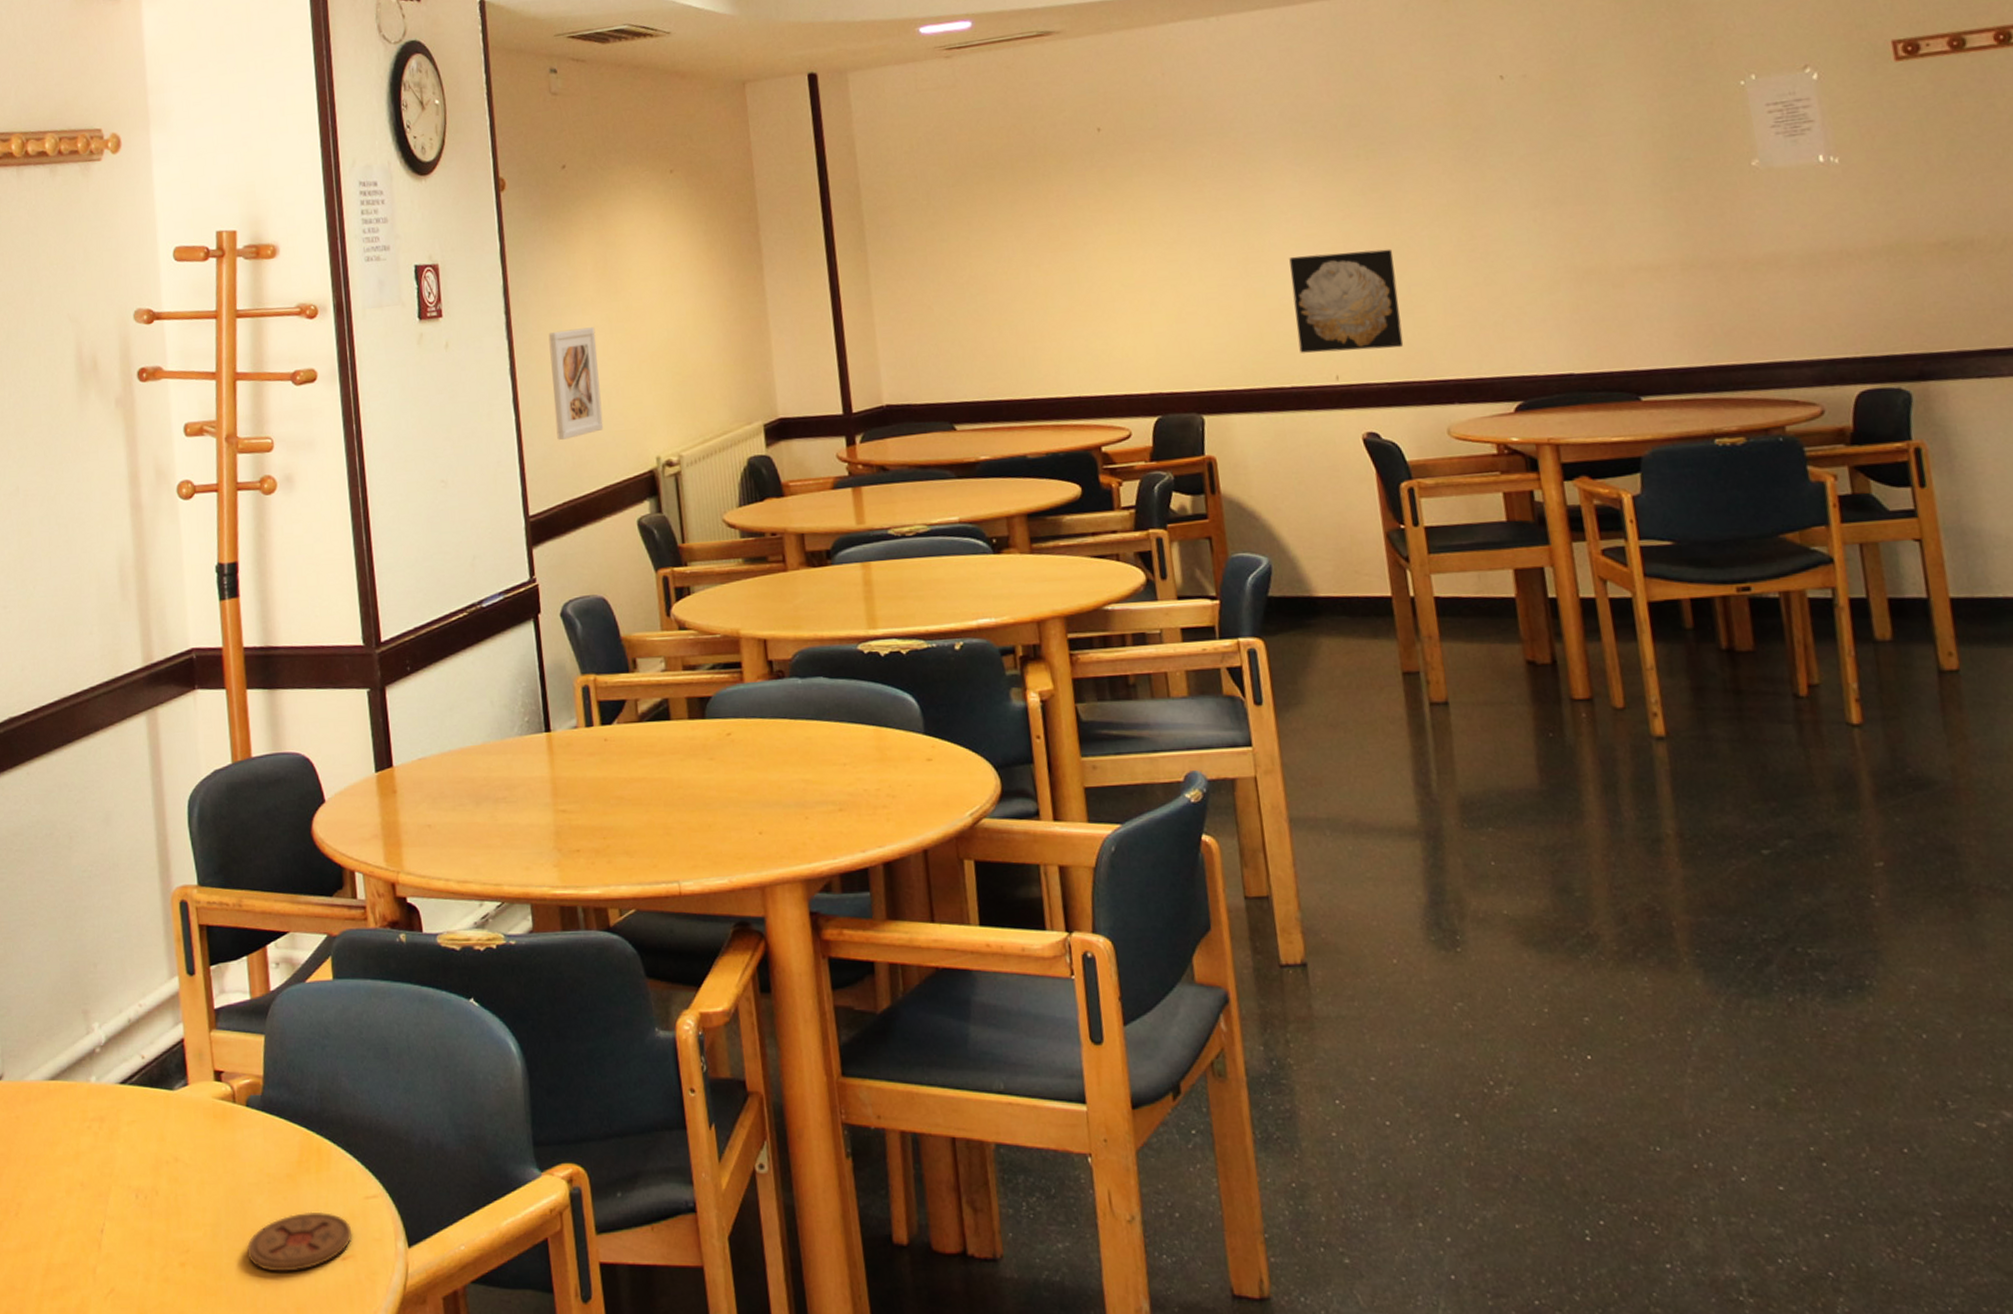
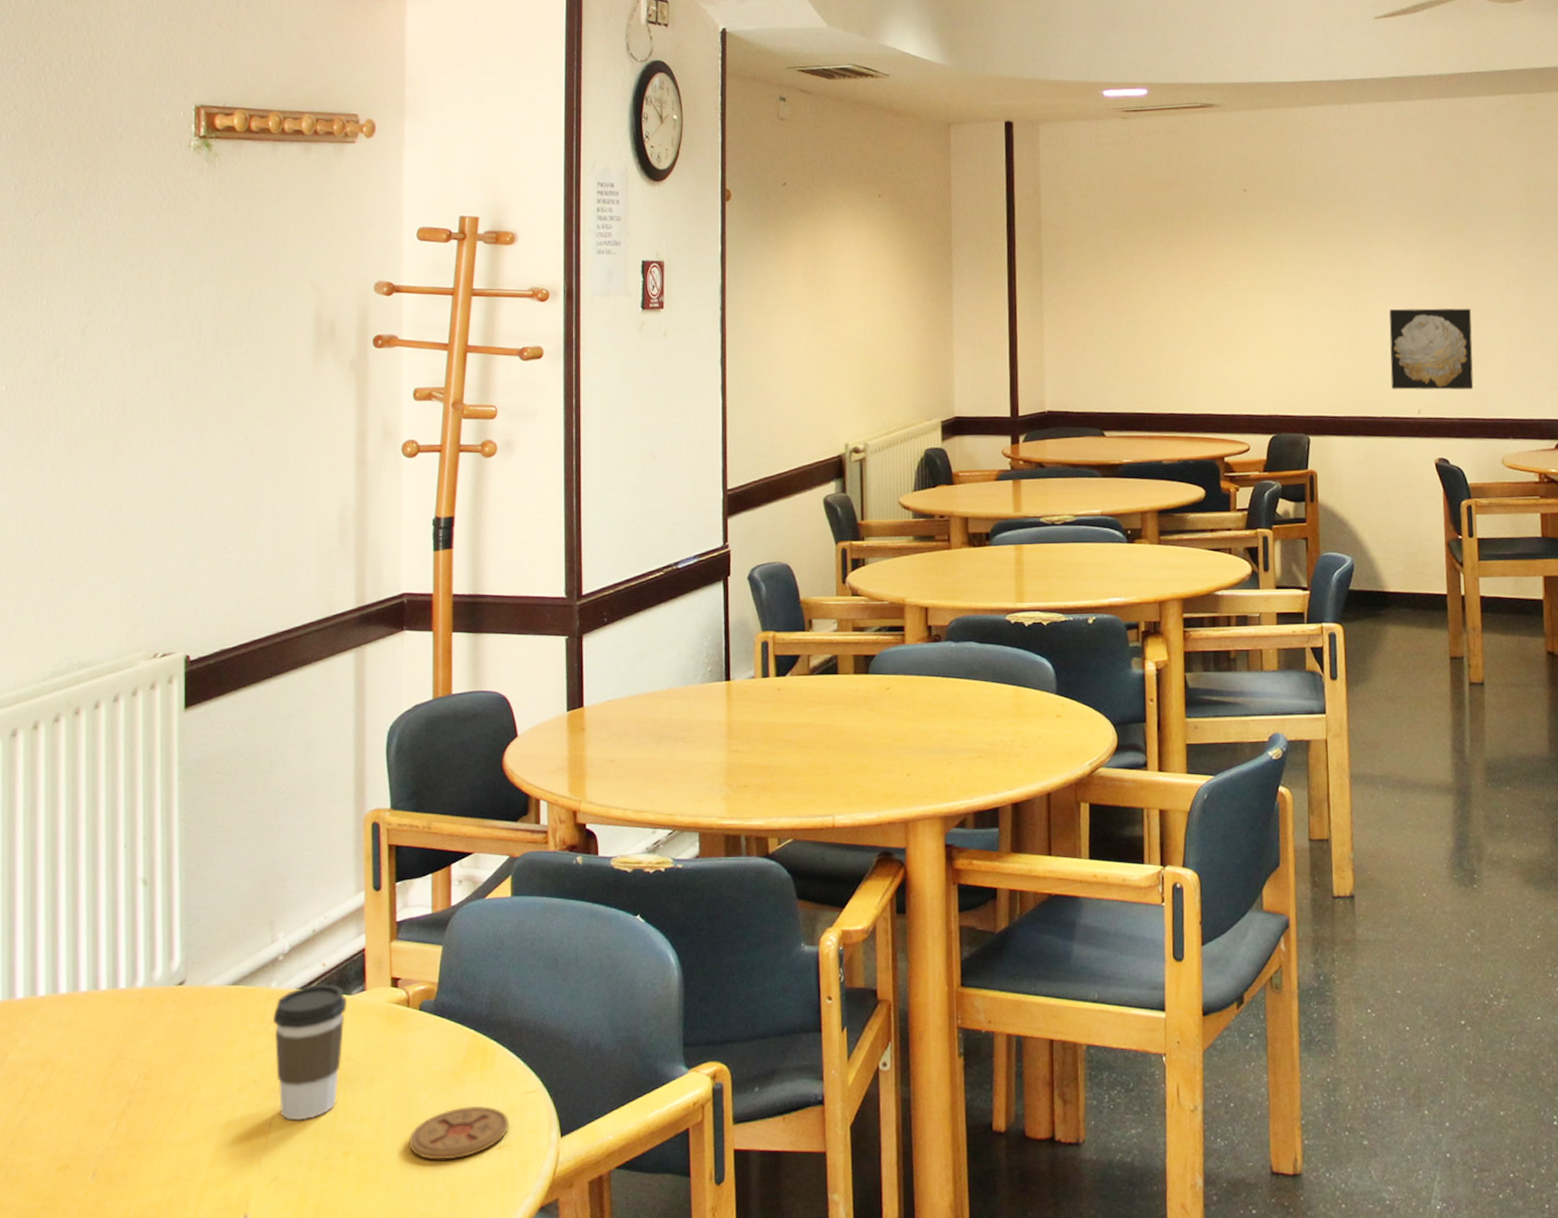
coffee cup: none [95,1078,170,1227] -> present [273,984,346,1121]
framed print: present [548,327,604,440] -> none [758,327,801,424]

